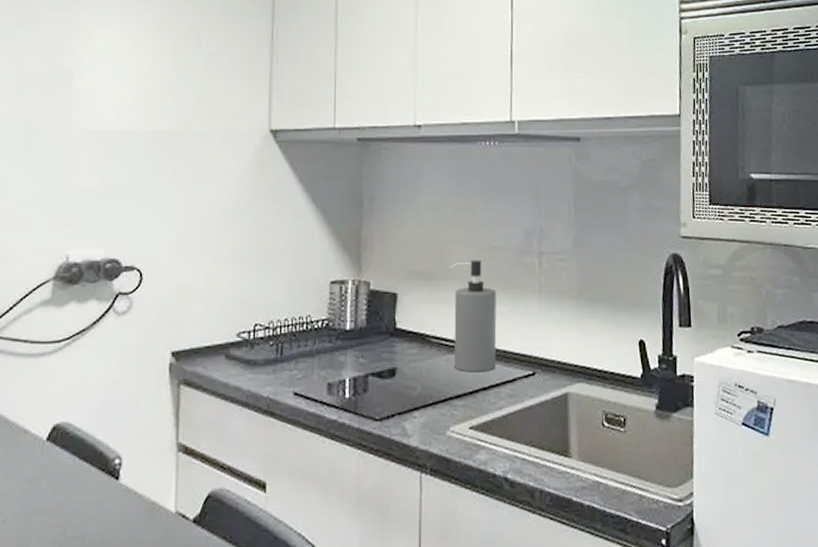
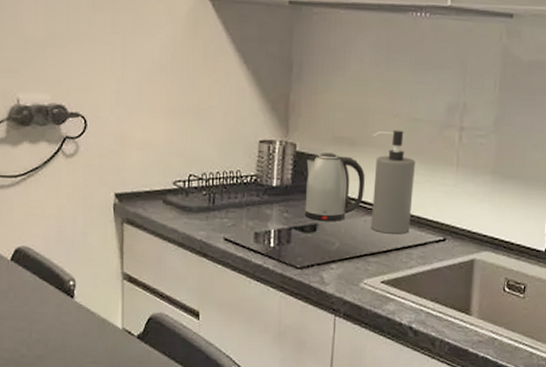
kettle: none [382,289,445,364] -> present [304,153,365,221]

